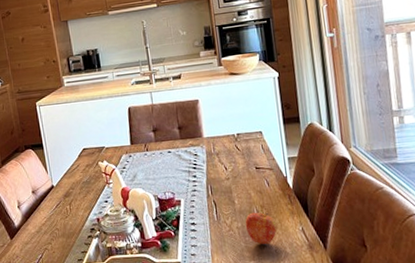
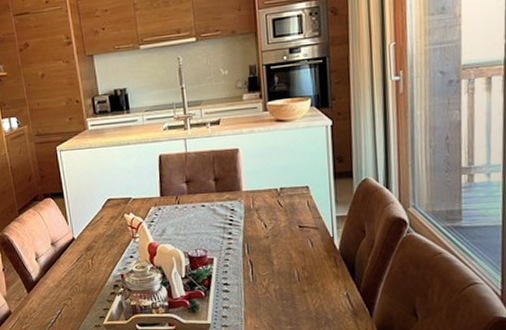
apple: present [245,212,278,245] -> none [283,274,319,310]

